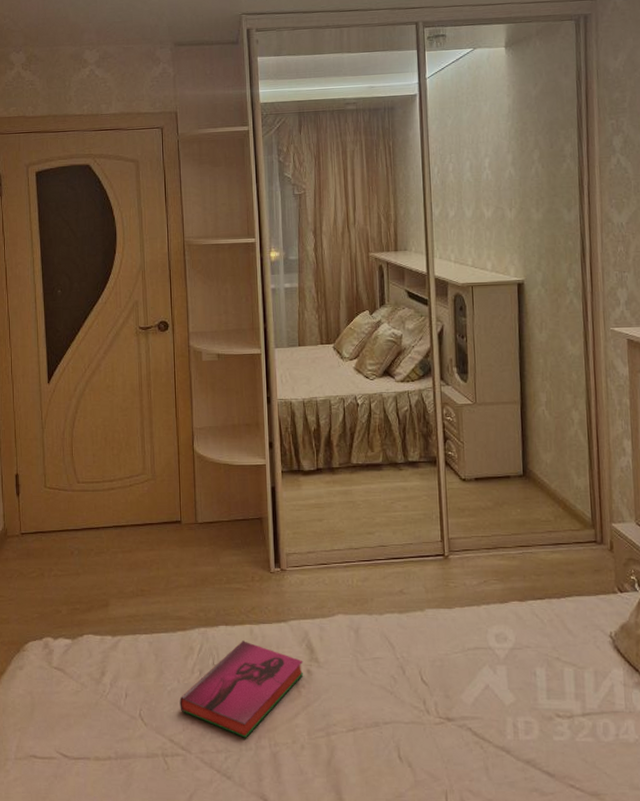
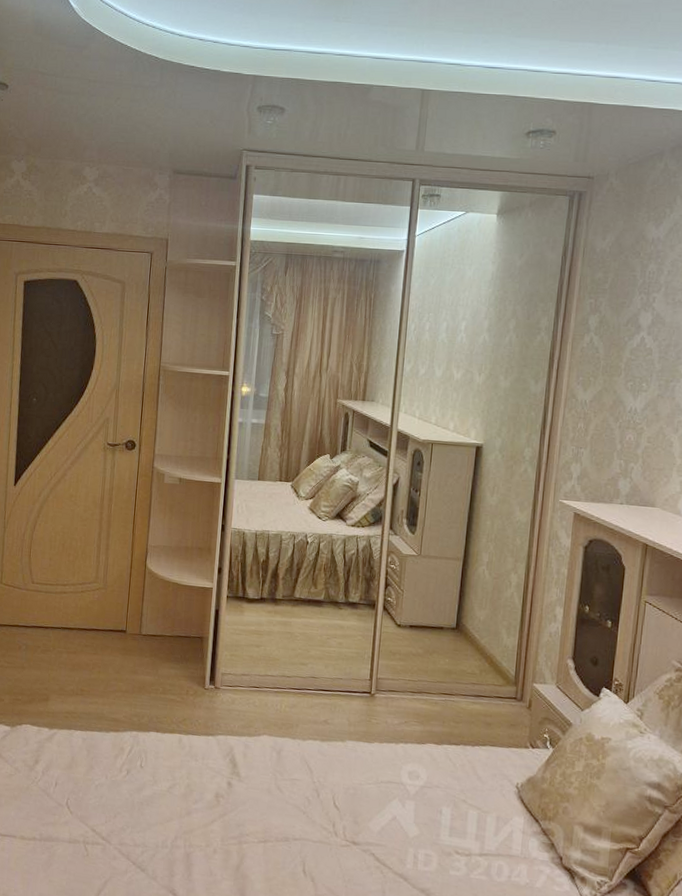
hardback book: present [179,641,304,738] -> none [105,748,226,836]

